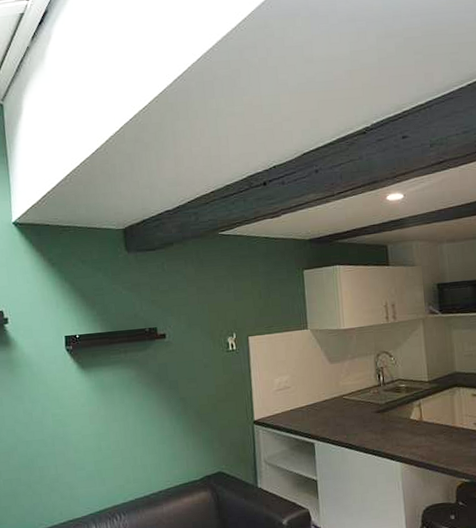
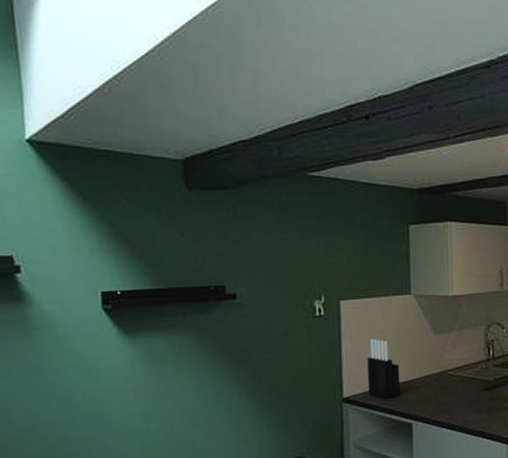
knife block: none [273,368,303,422] -> present [367,339,401,400]

